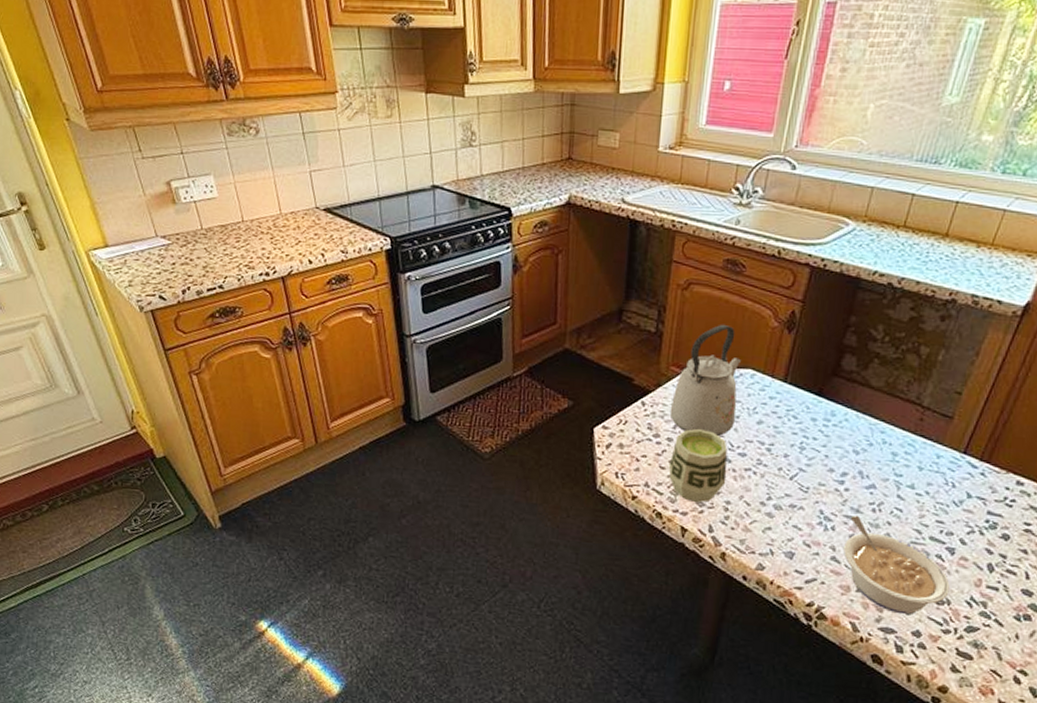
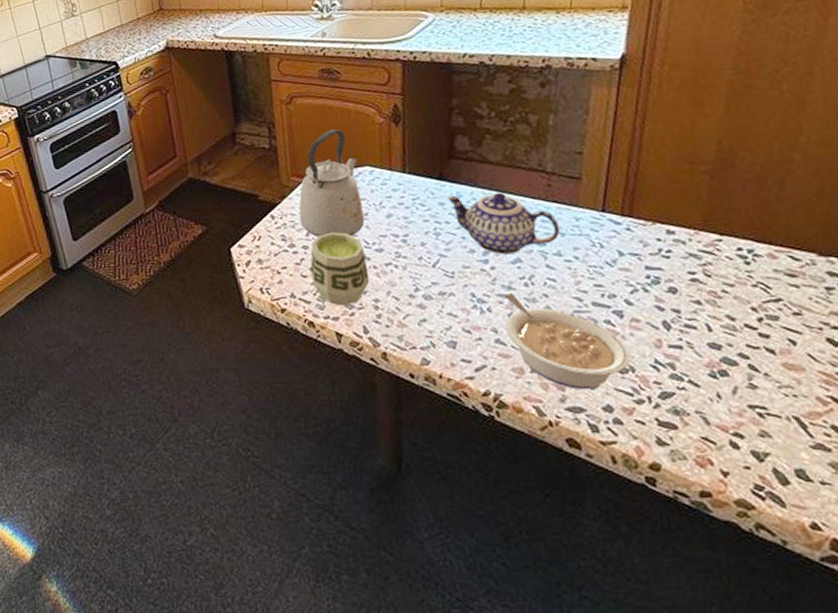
teapot: none [820,413,921,480] -> present [446,192,561,255]

